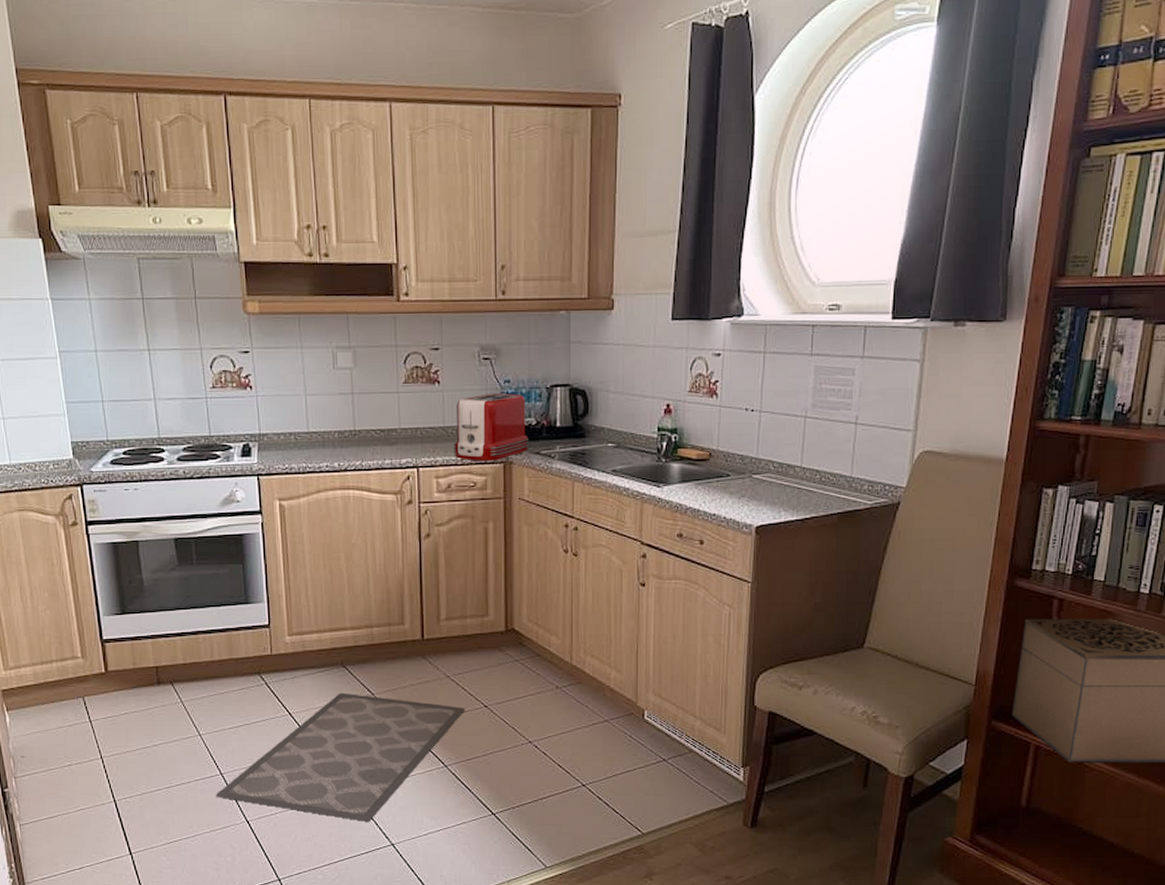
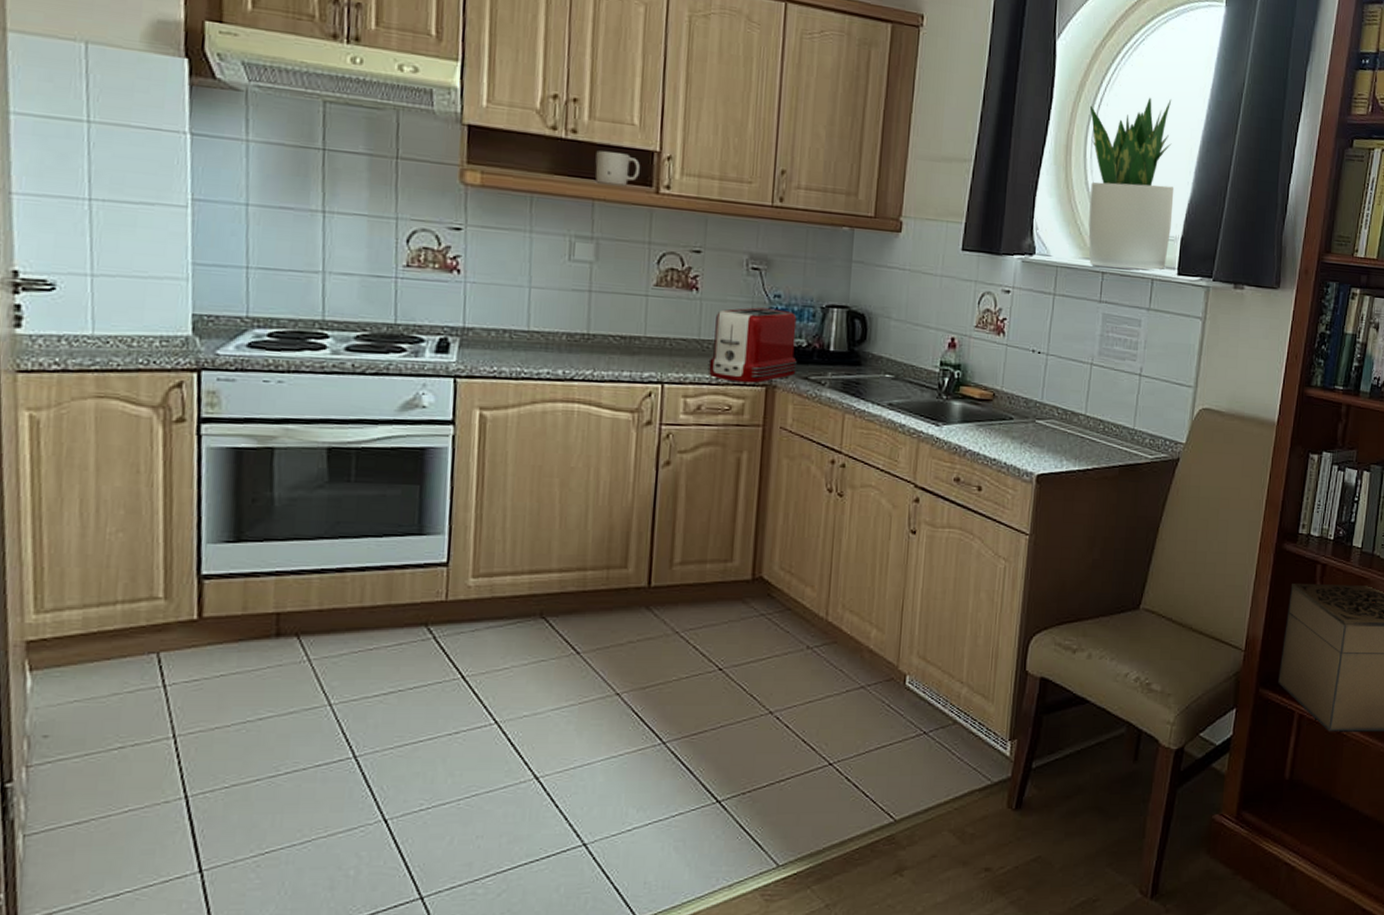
bath mat: present [215,692,466,822] -> none [342,650,696,816]
mug: none [346,269,383,299] -> present [594,150,641,187]
planter: none [792,136,886,321] -> present [1088,97,1174,271]

